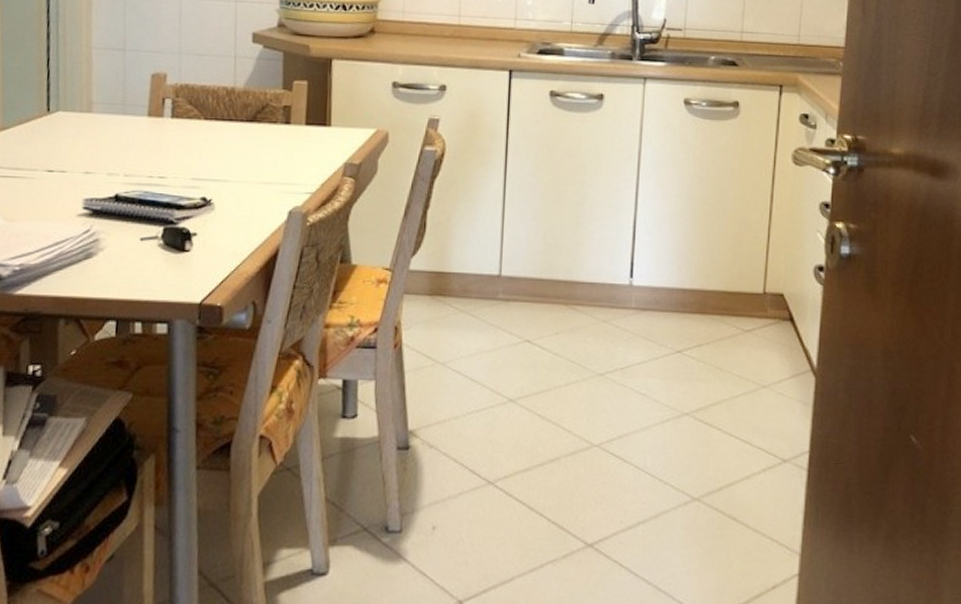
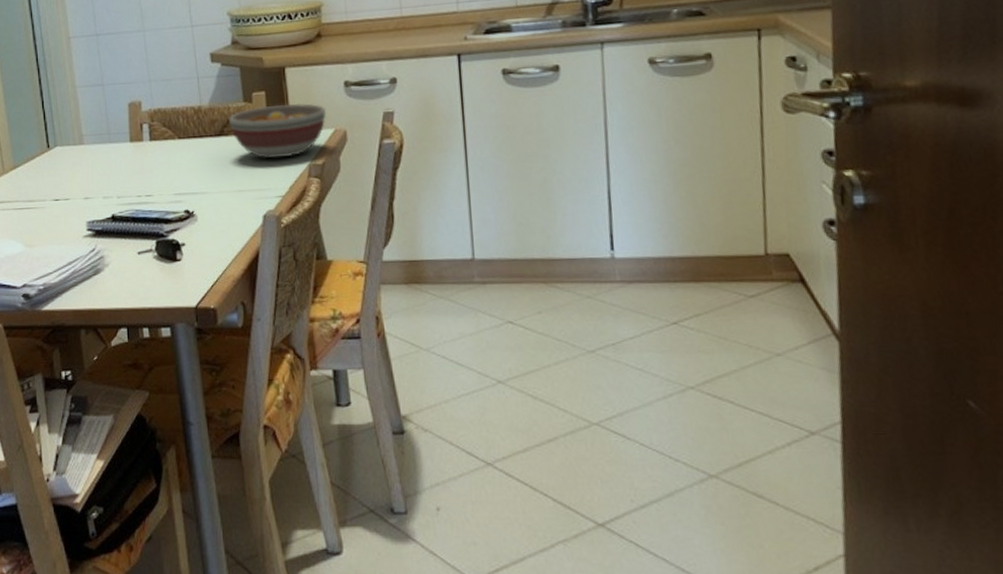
bowl: none [263,96,371,154] -> present [229,103,327,159]

